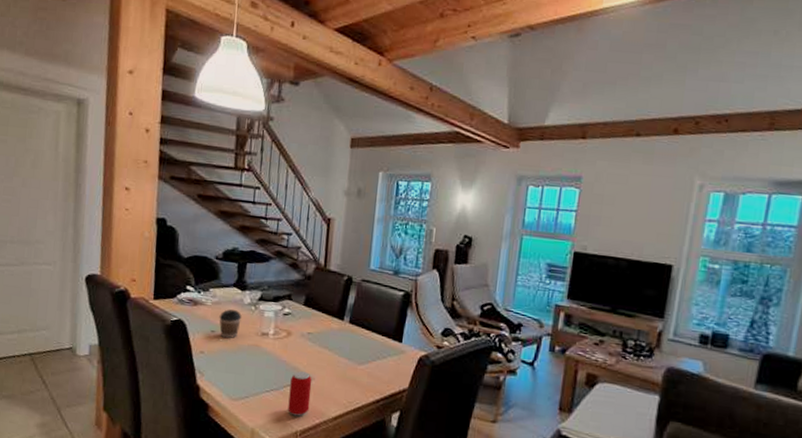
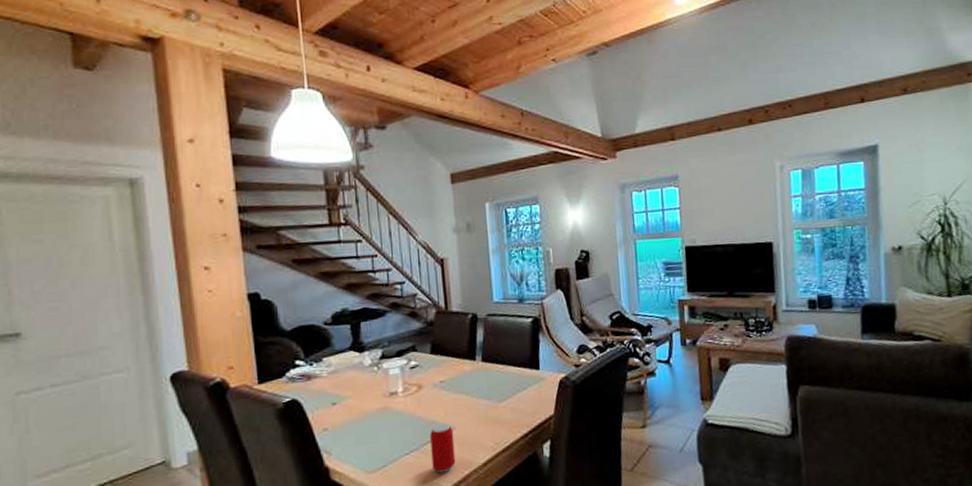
coffee cup: present [219,309,242,339] -> none [338,375,364,409]

